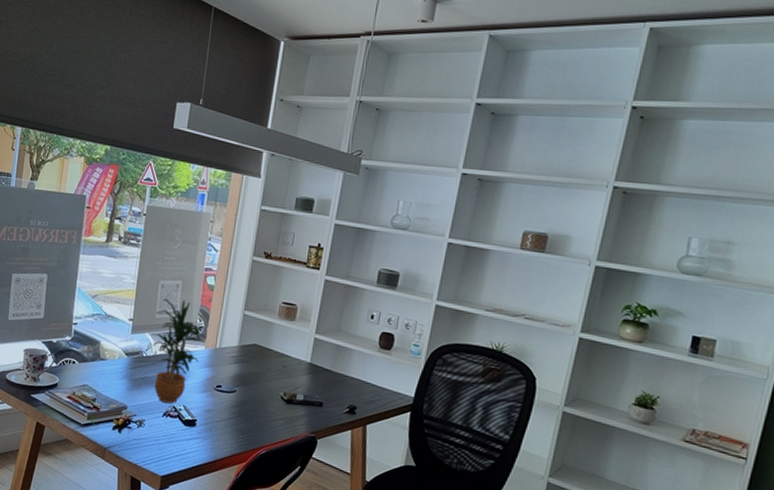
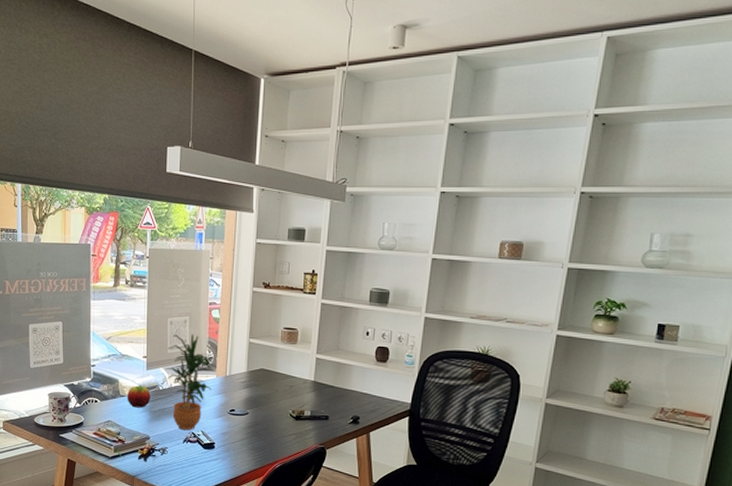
fruit: none [107,349,133,374] -> present [126,385,151,408]

